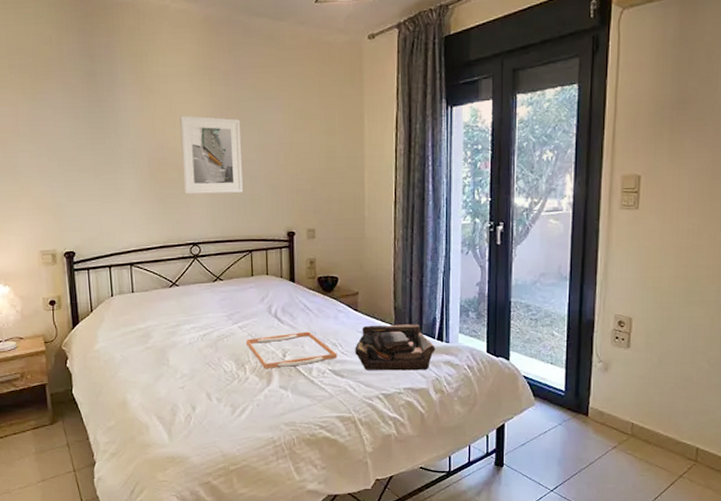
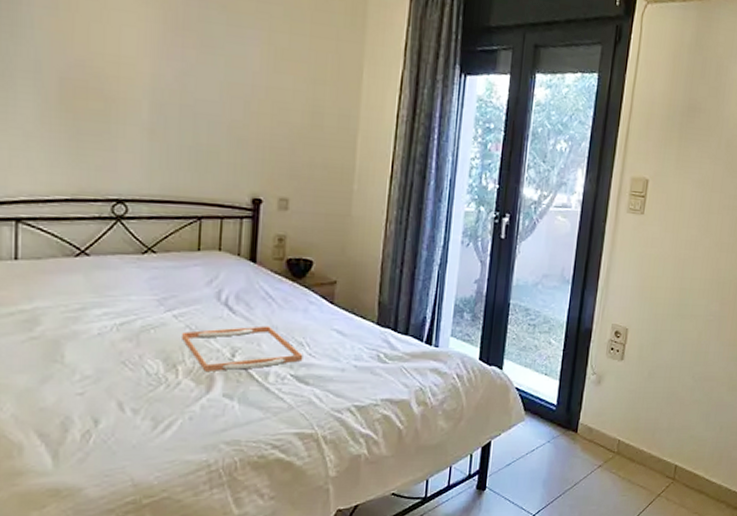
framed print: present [180,115,244,194] -> none [111,26,202,141]
tote bag: present [355,324,435,371] -> none [325,322,423,379]

